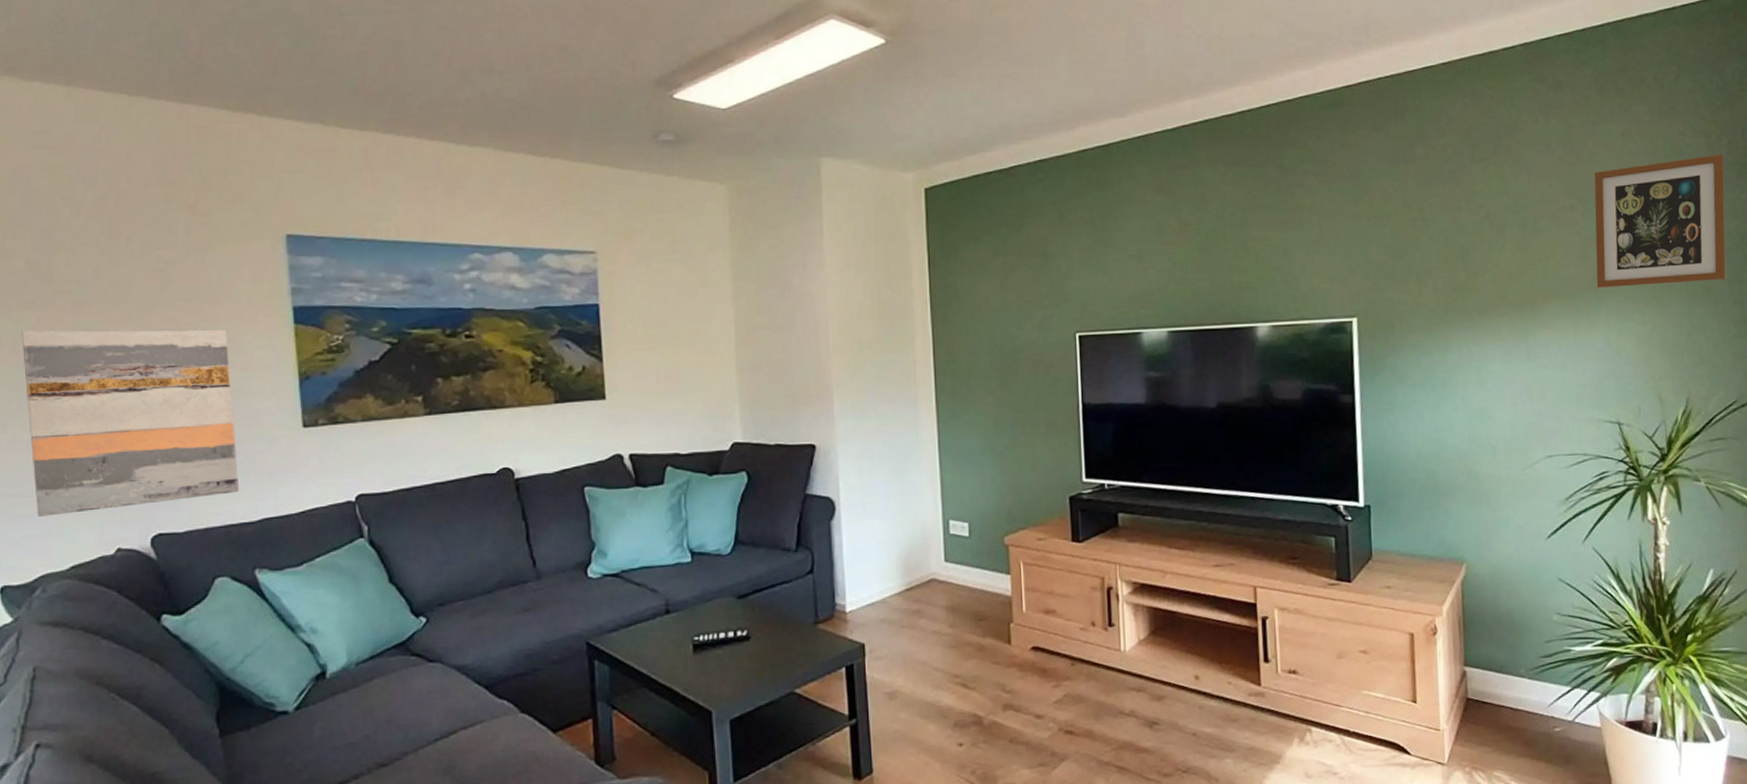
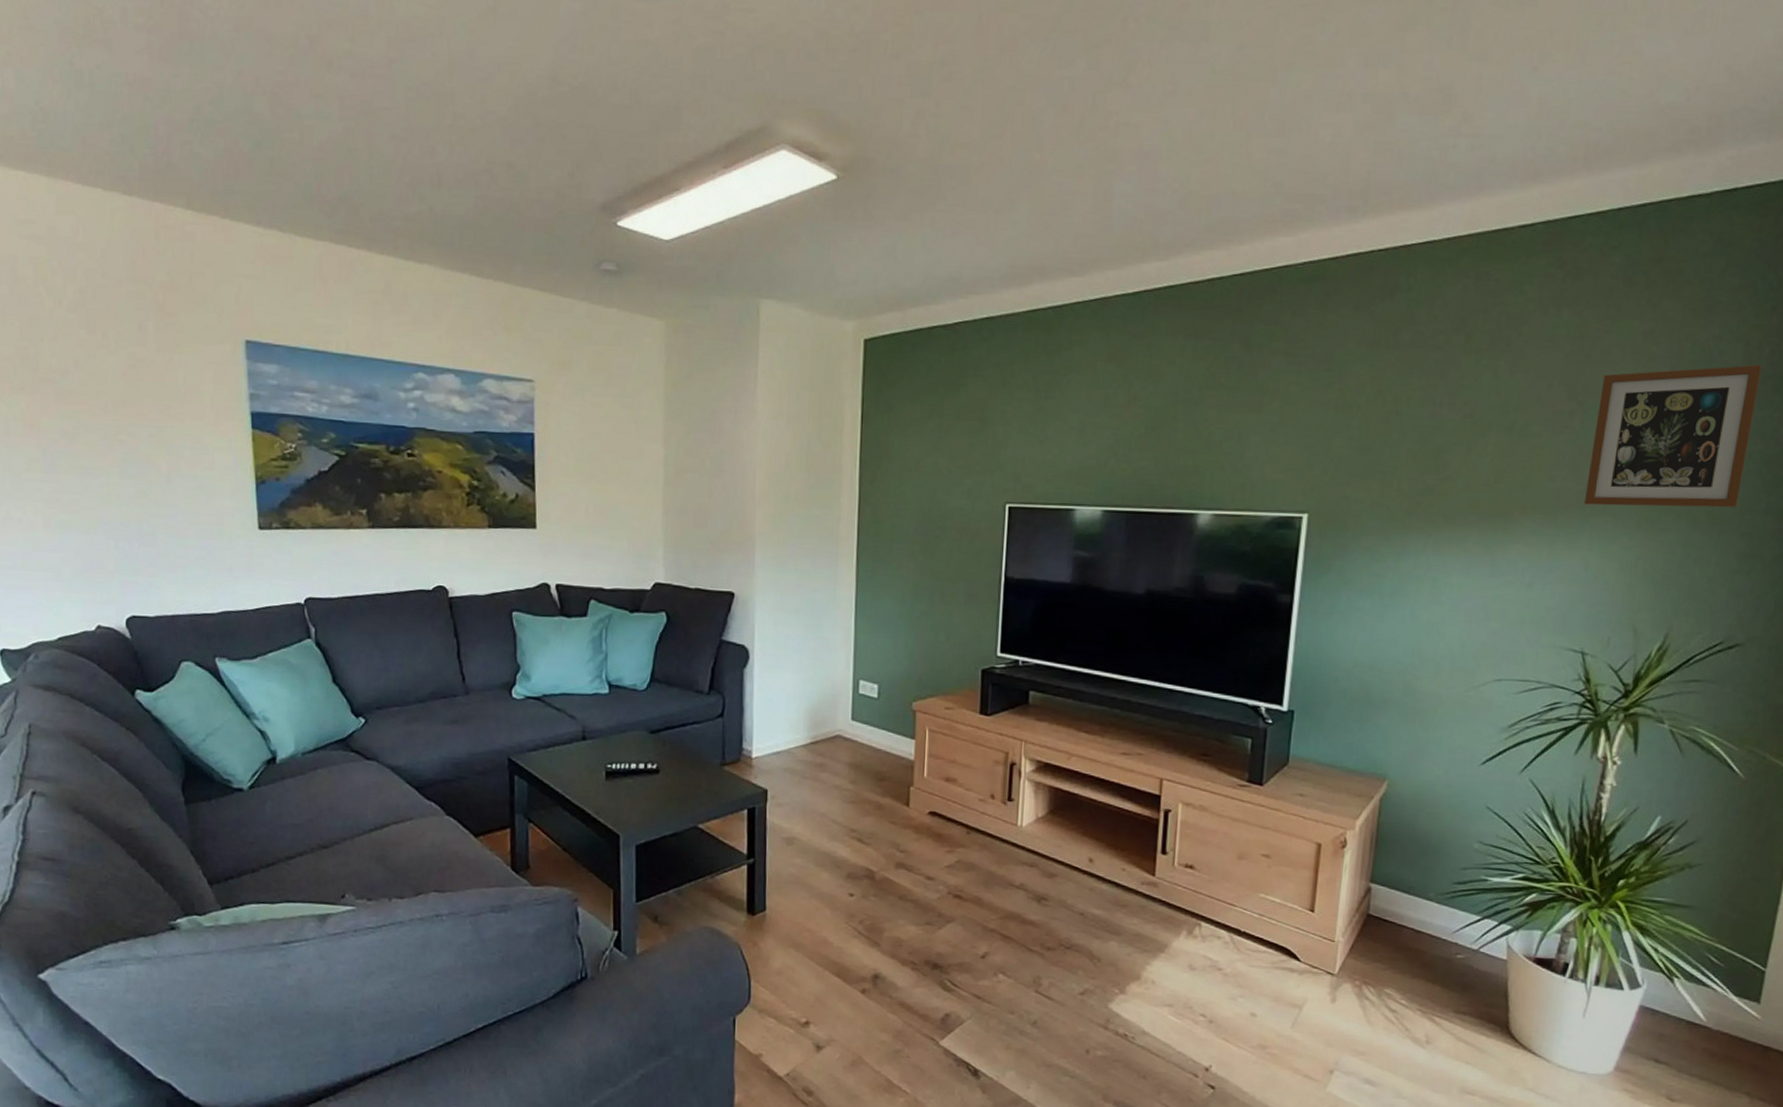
wall art: present [21,328,240,517] -> none [12,415,203,590]

